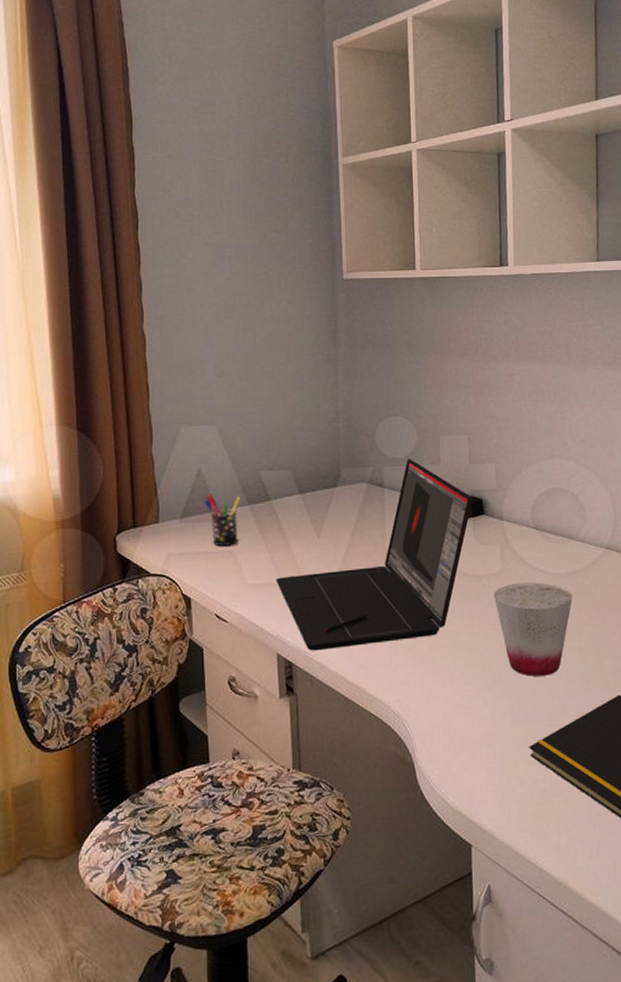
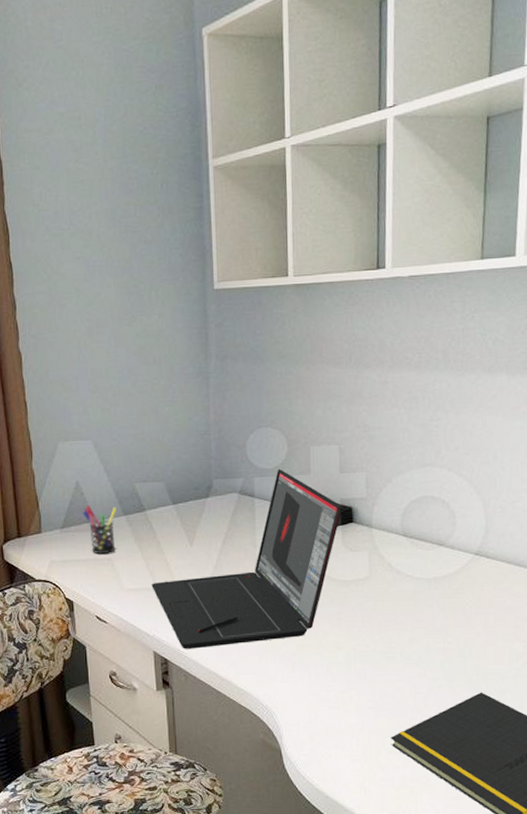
cup: present [494,582,573,676] -> none [361,587,440,674]

